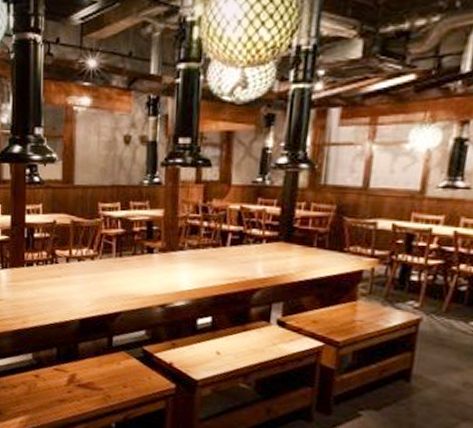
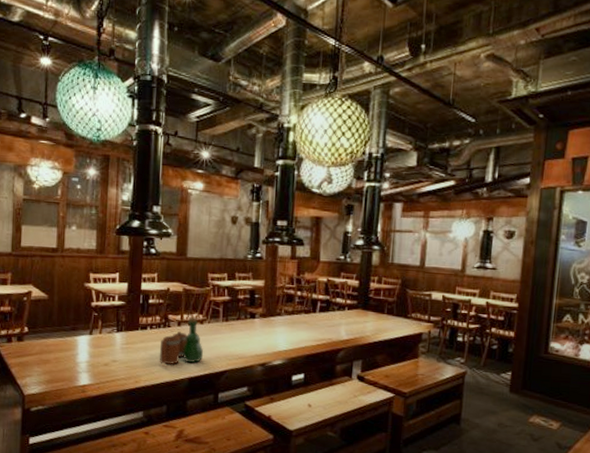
tavern set: none [47,251,96,305] -> present [159,316,204,365]

